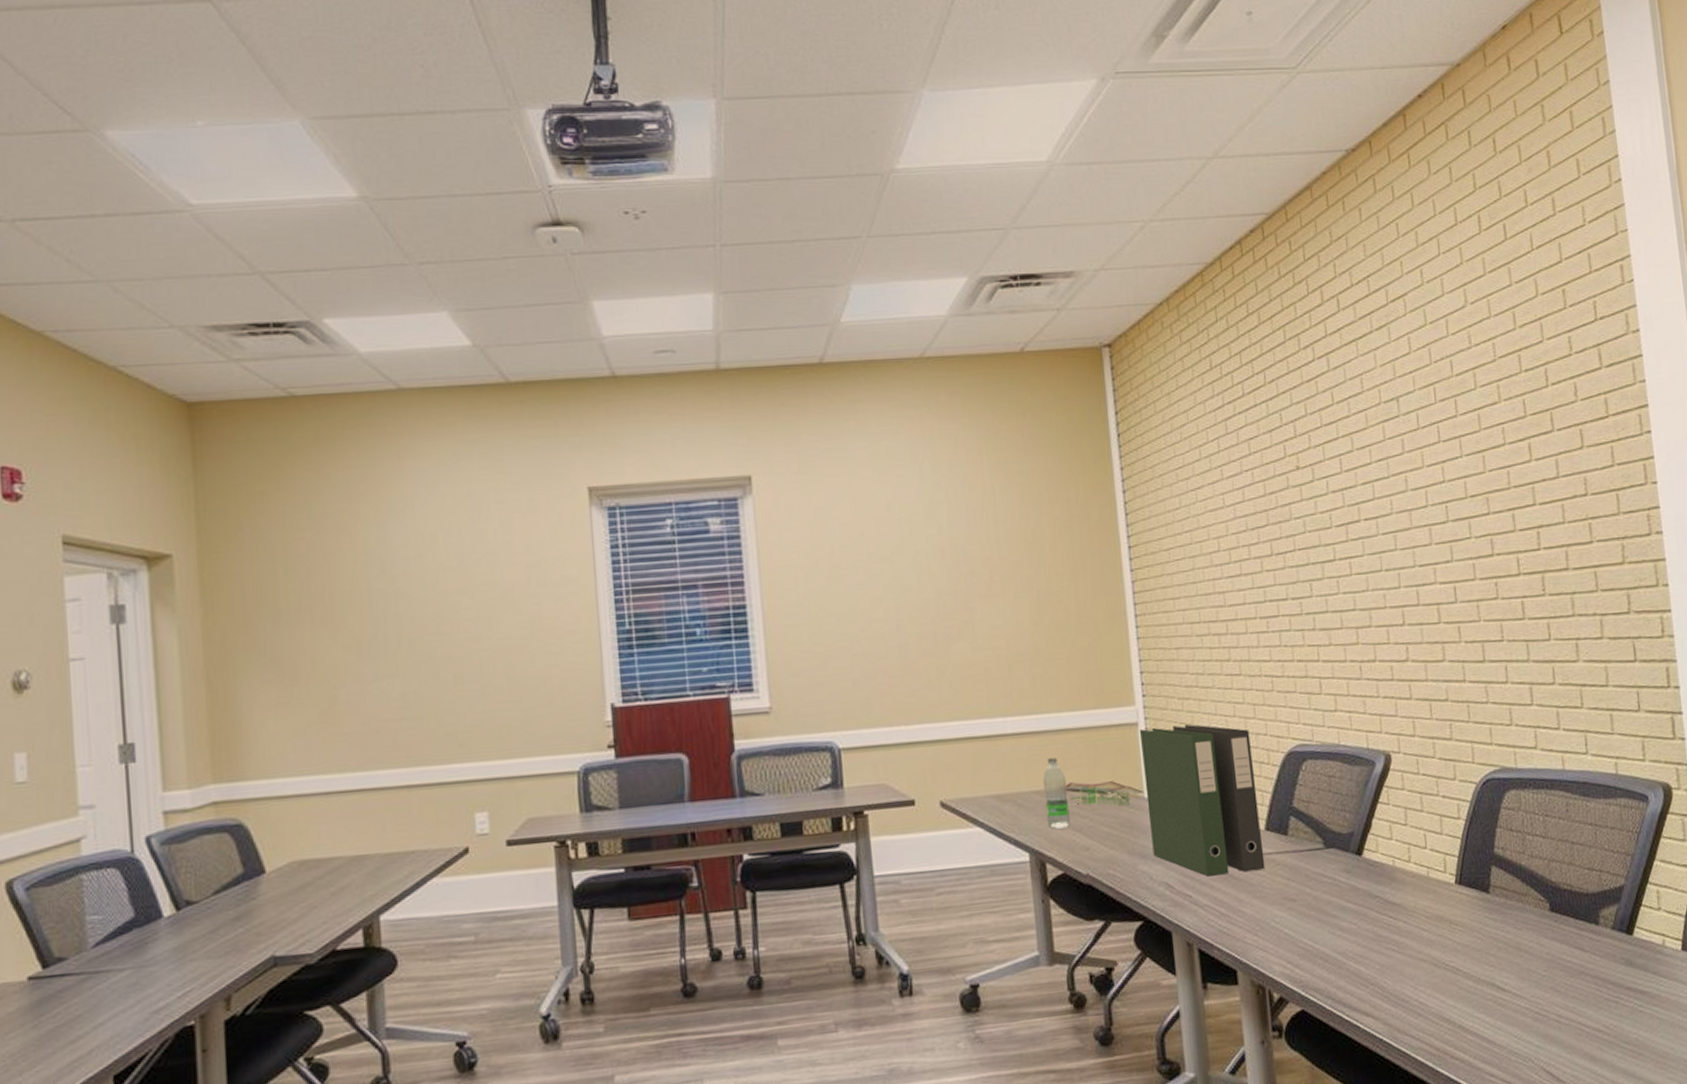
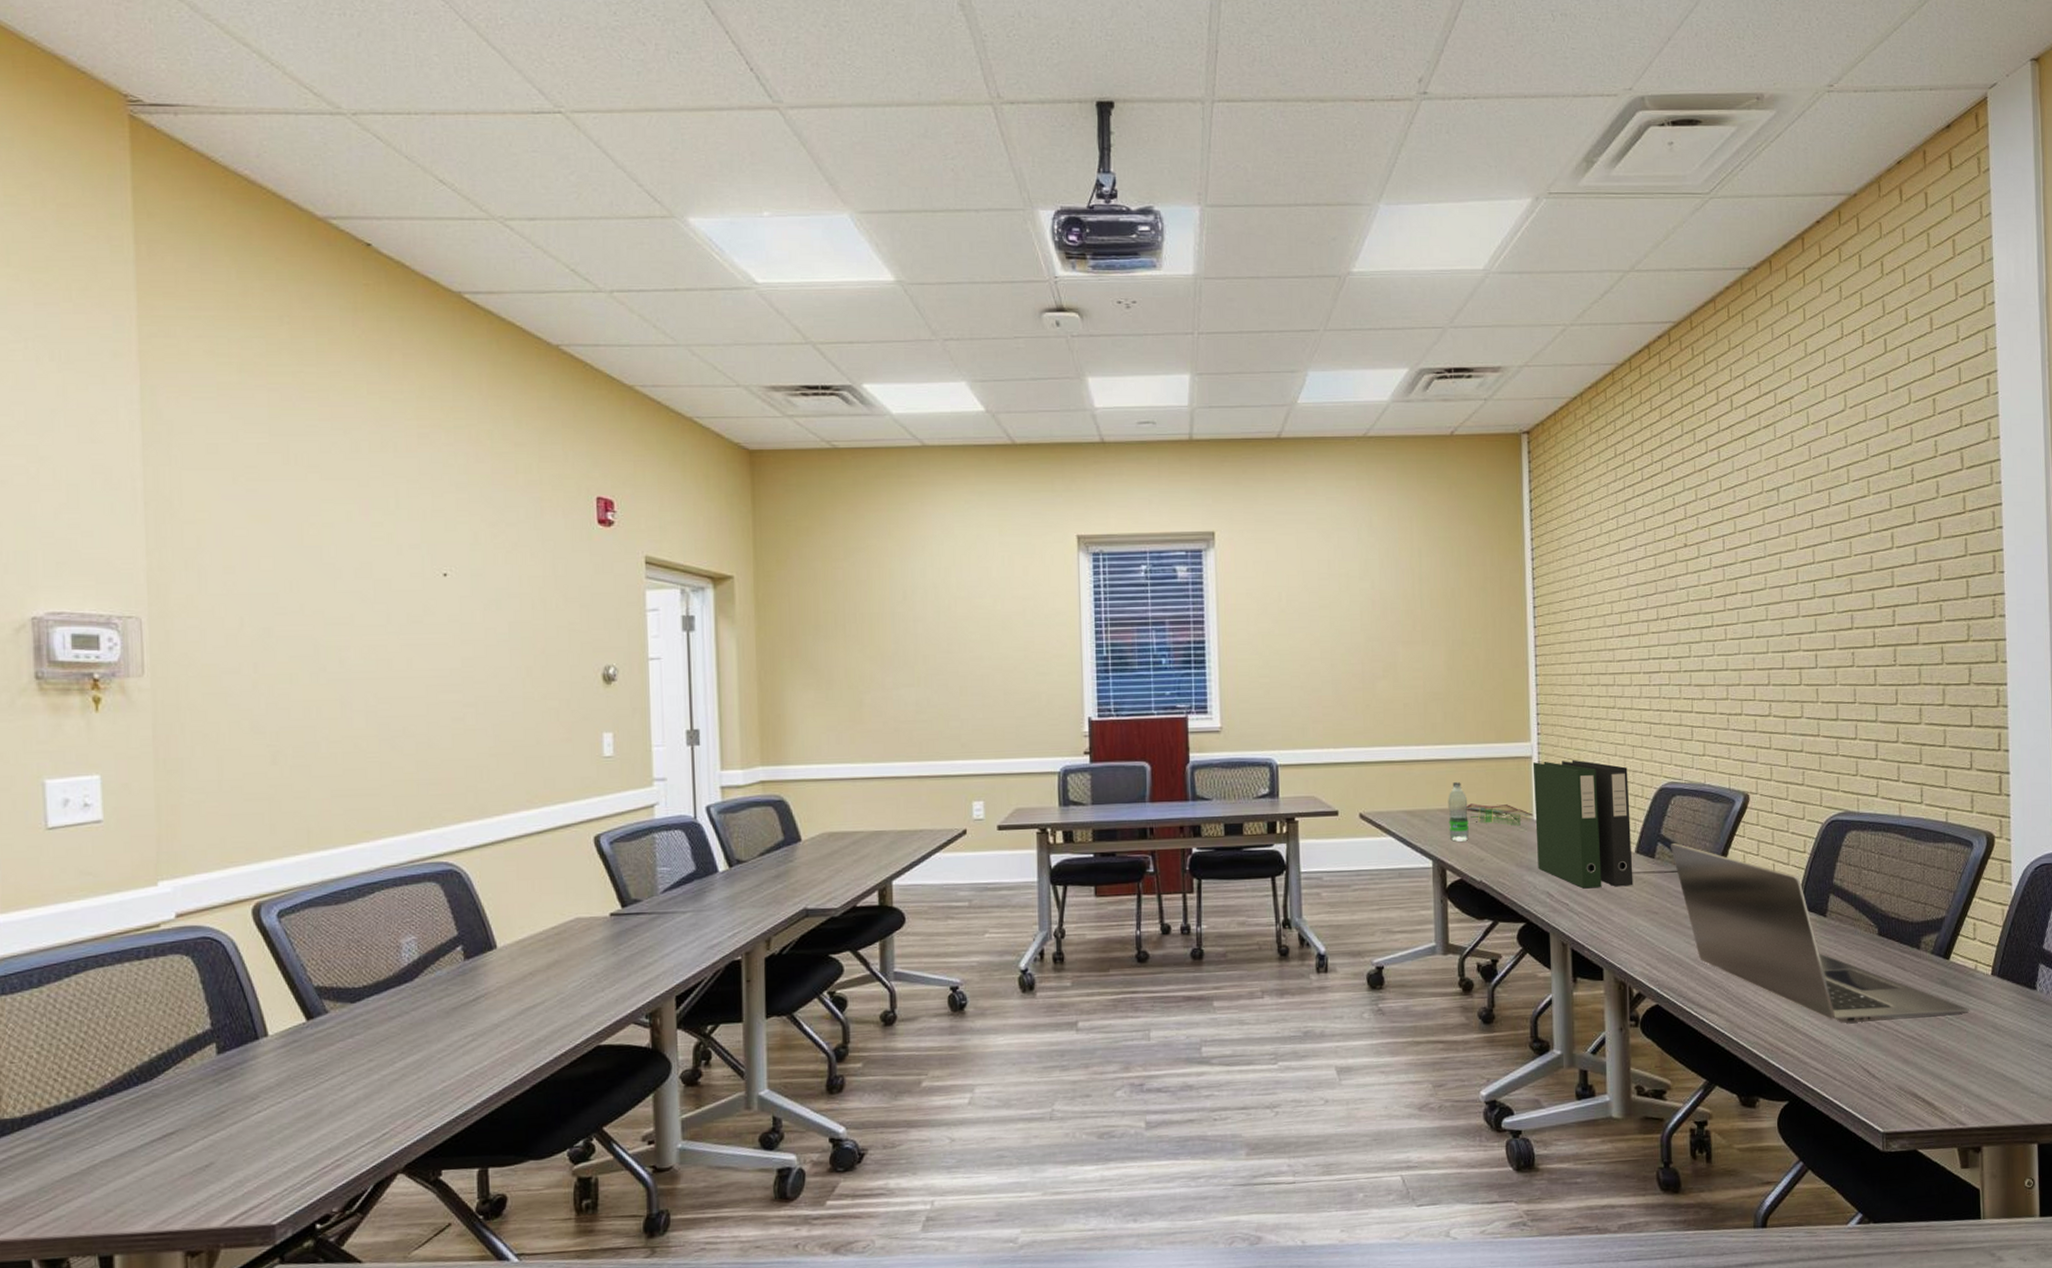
laptop: none [1305,816,1660,1018] -> present [1671,843,1969,1023]

